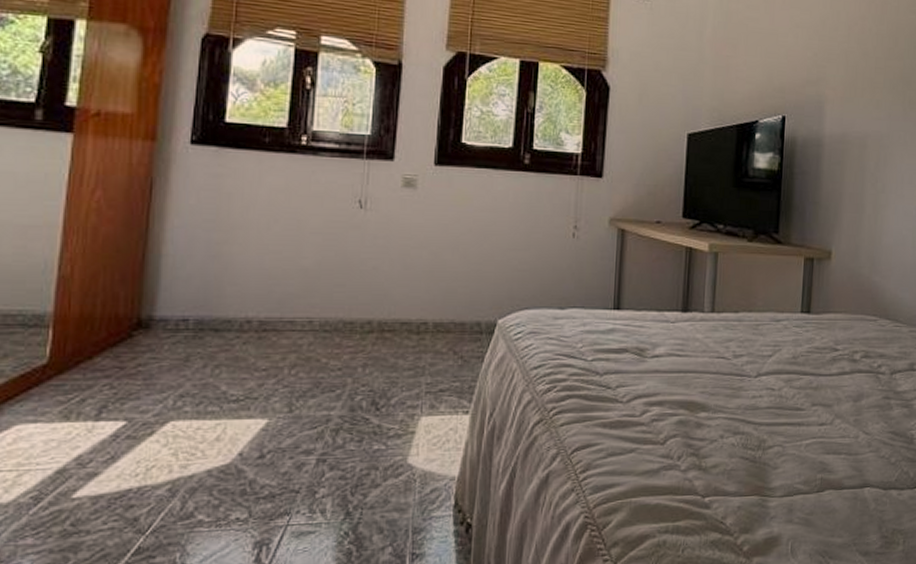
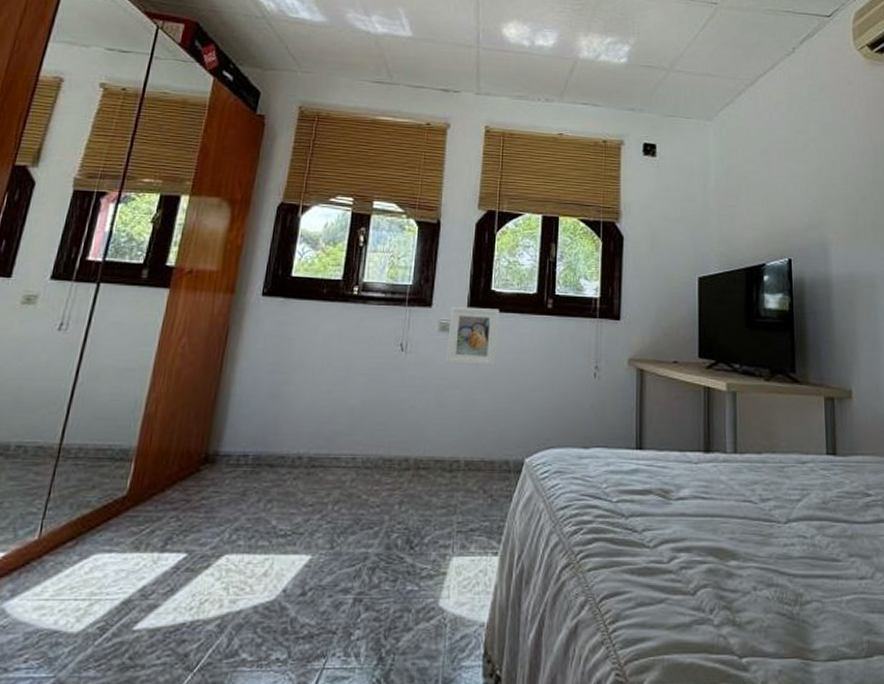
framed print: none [412,160,471,225] -> present [446,306,499,366]

